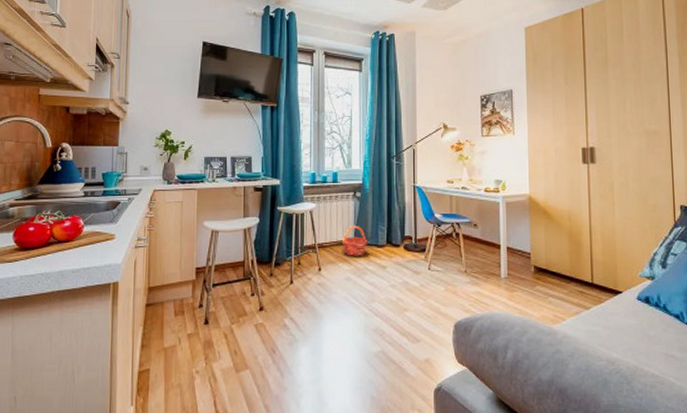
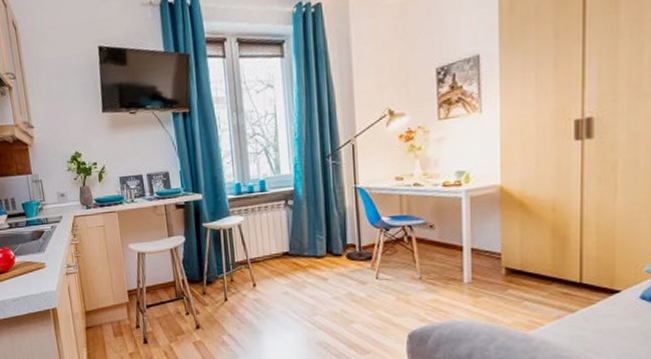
basket: present [341,225,367,256] -> none [275,236,305,269]

